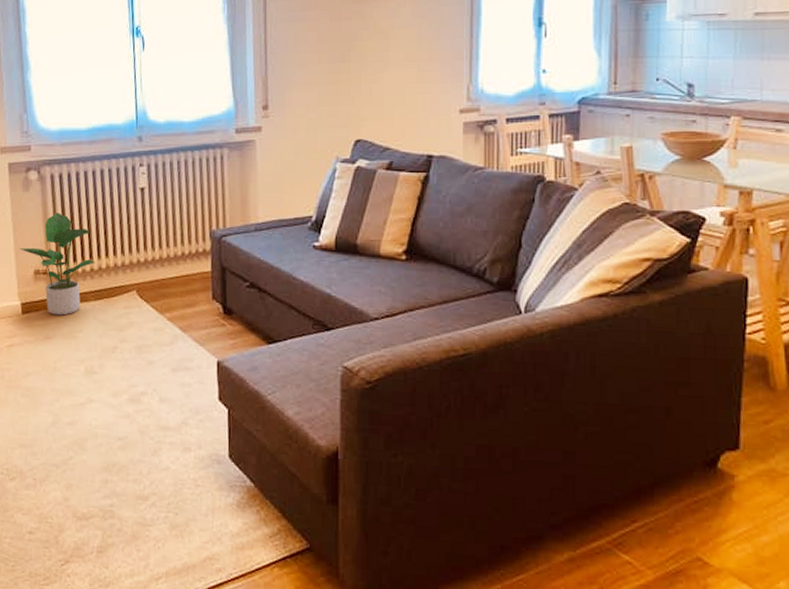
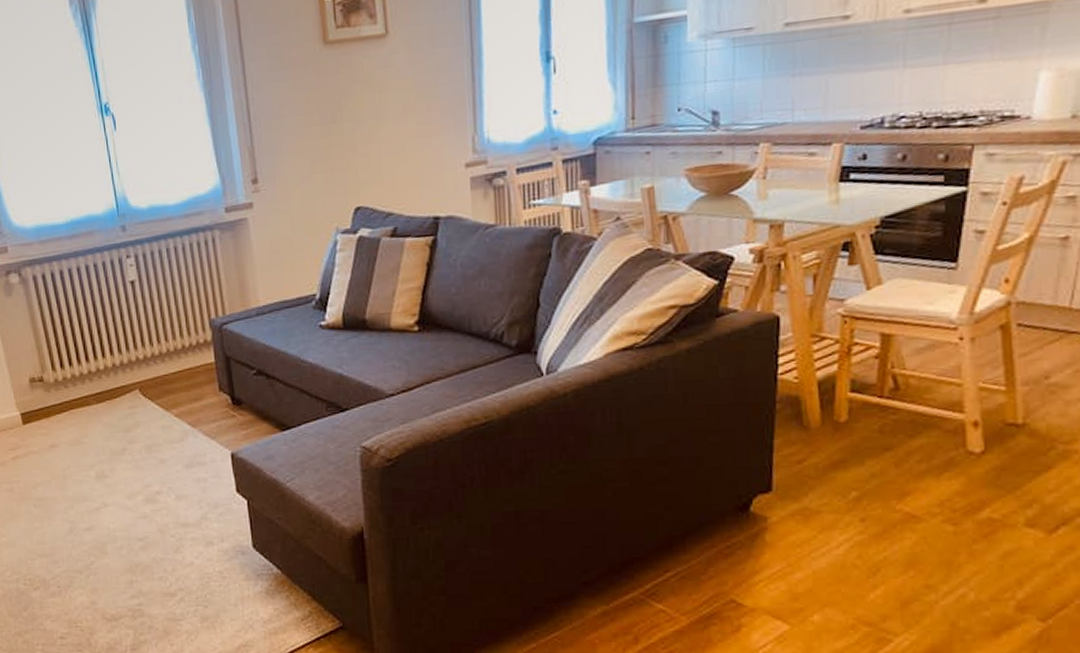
potted plant: present [19,213,96,316] -> none [10,316,93,423]

